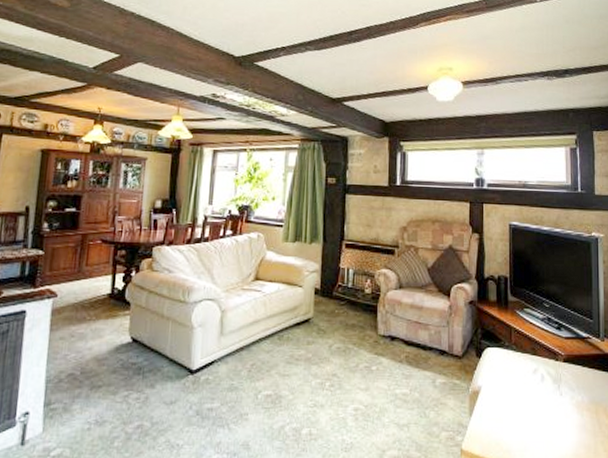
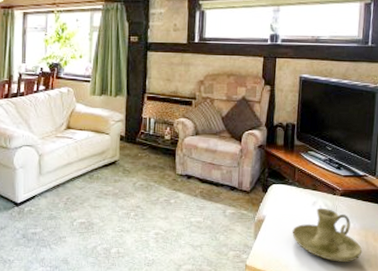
candle holder: none [512,376,594,445] -> present [292,208,363,262]

